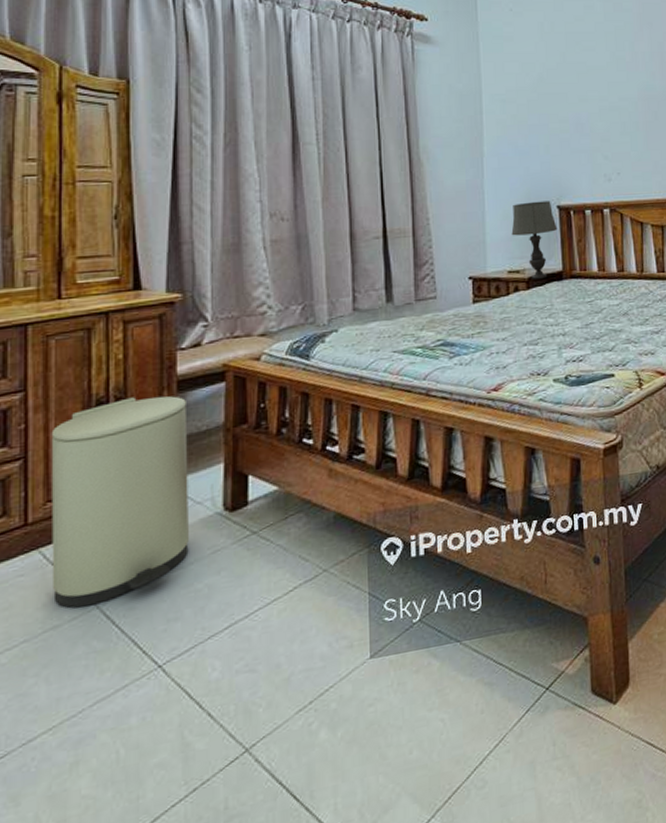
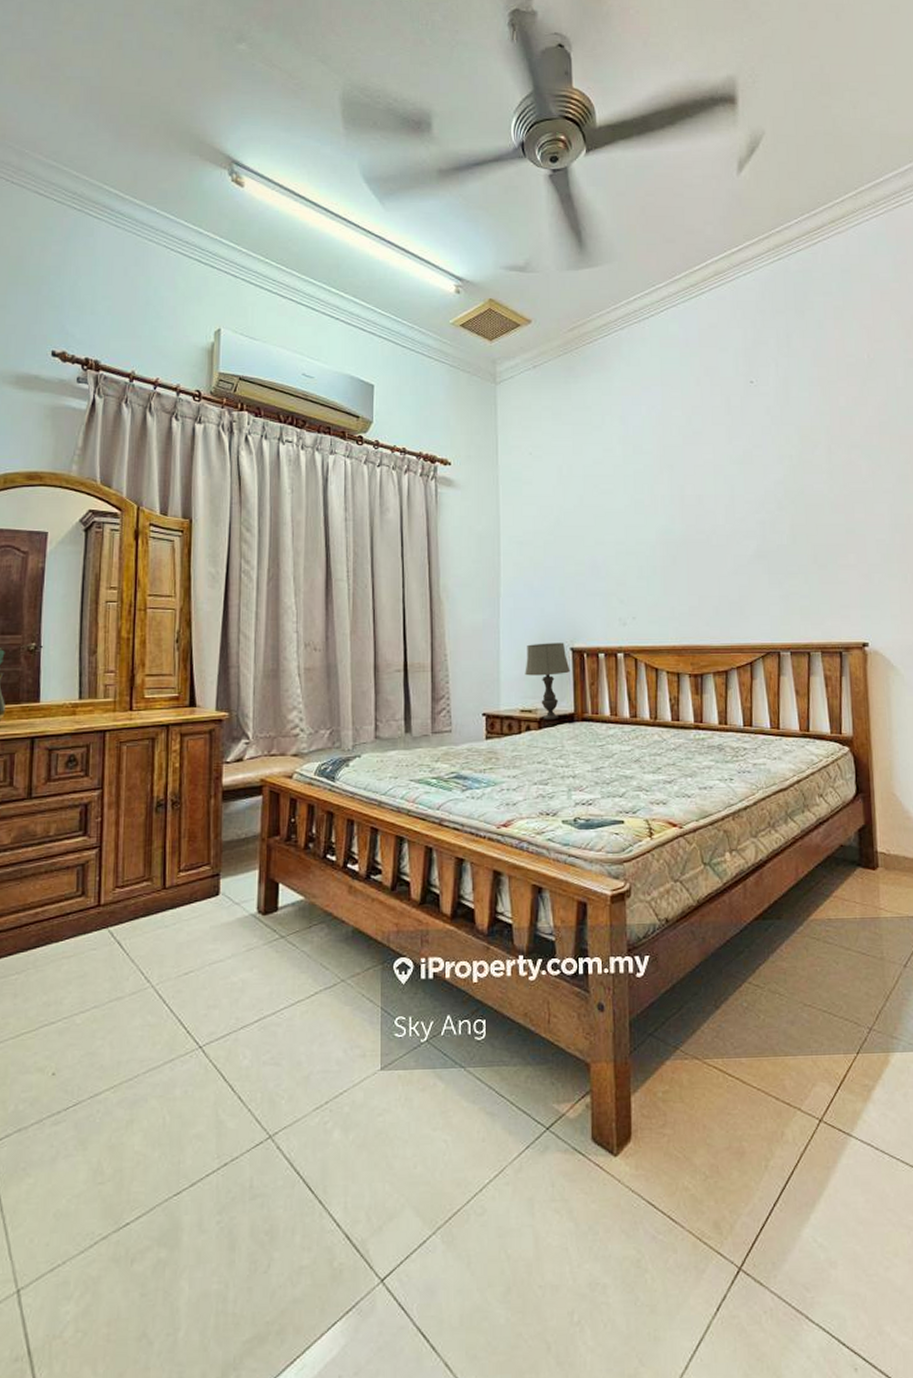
pedal bin: present [51,396,189,608] -> none [117,802,230,984]

